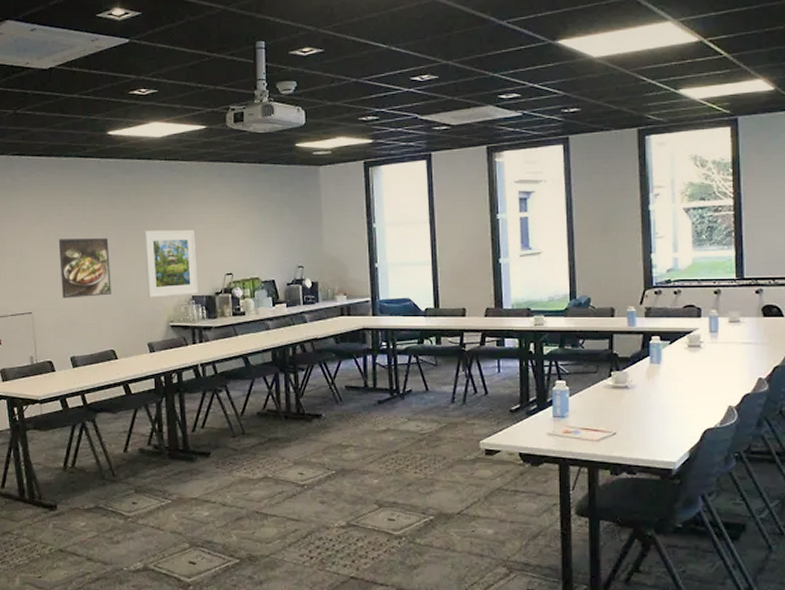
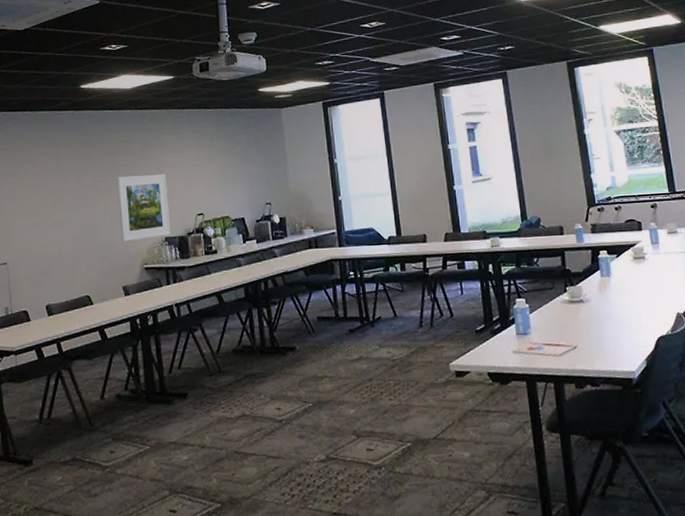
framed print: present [58,238,111,298] -> none [33,186,86,247]

